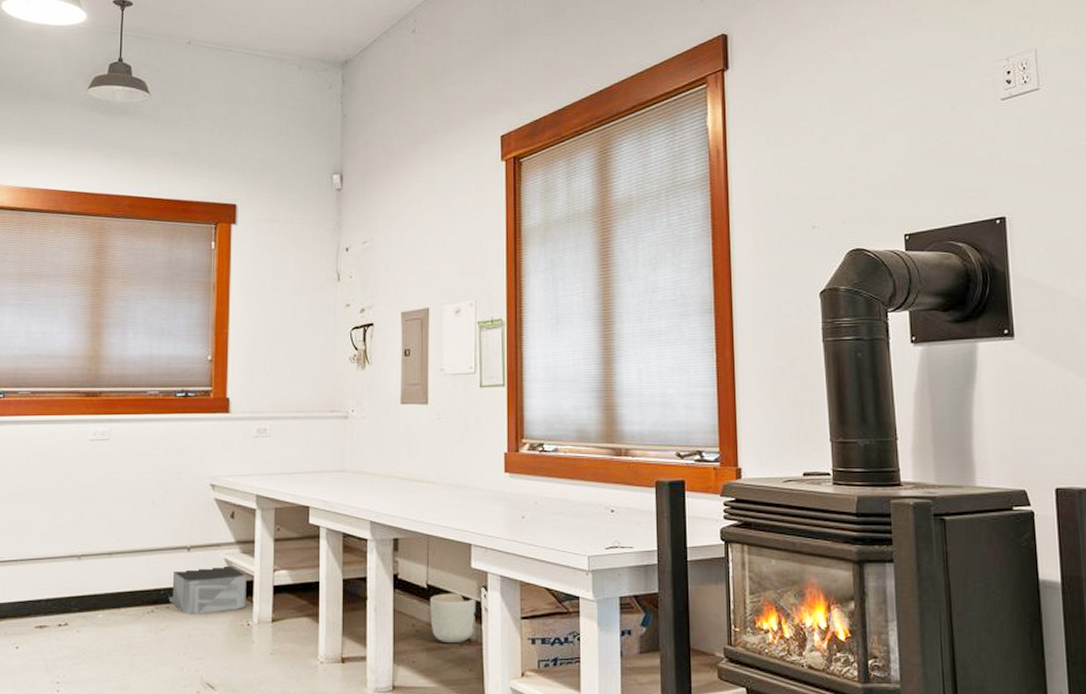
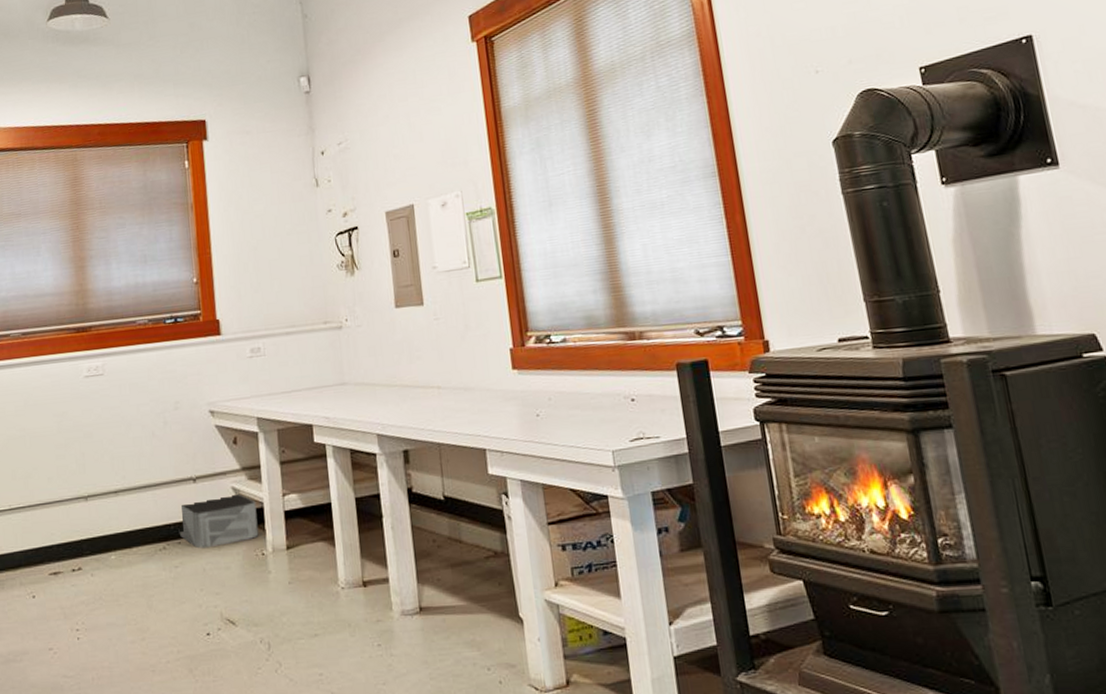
planter: present [430,593,476,644] -> none [448,502,500,558]

